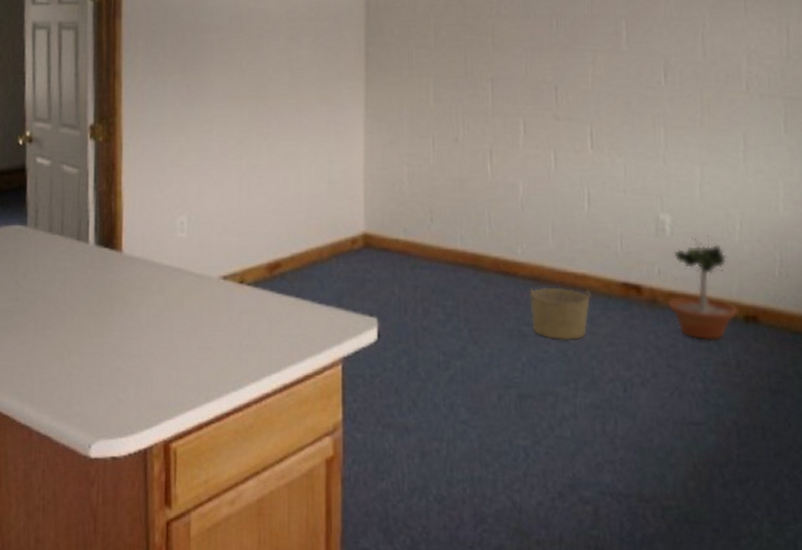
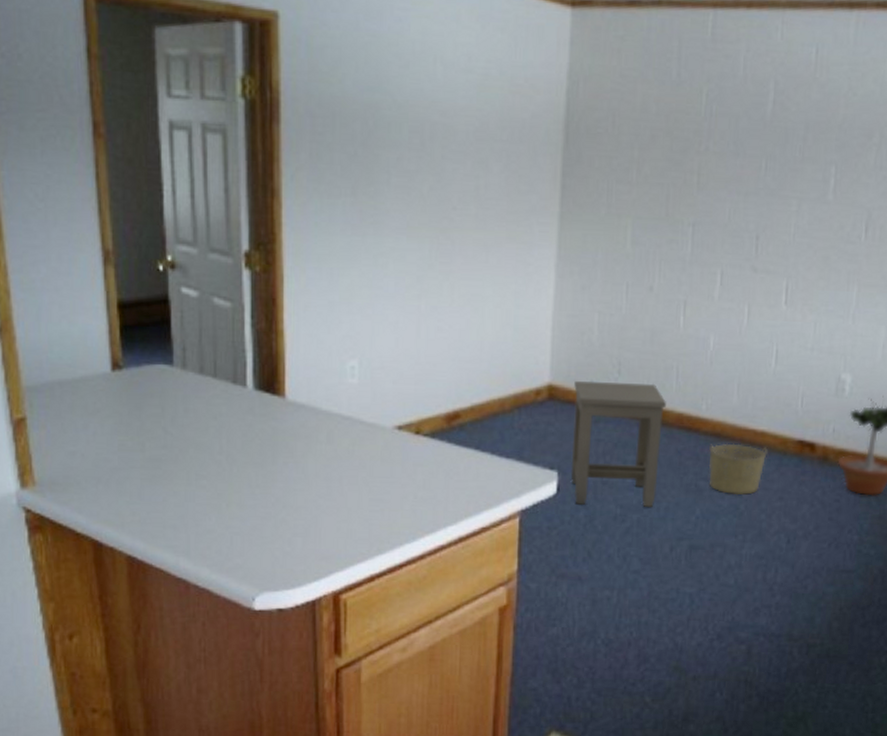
side table: none [388,229,481,353] -> present [570,381,666,507]

